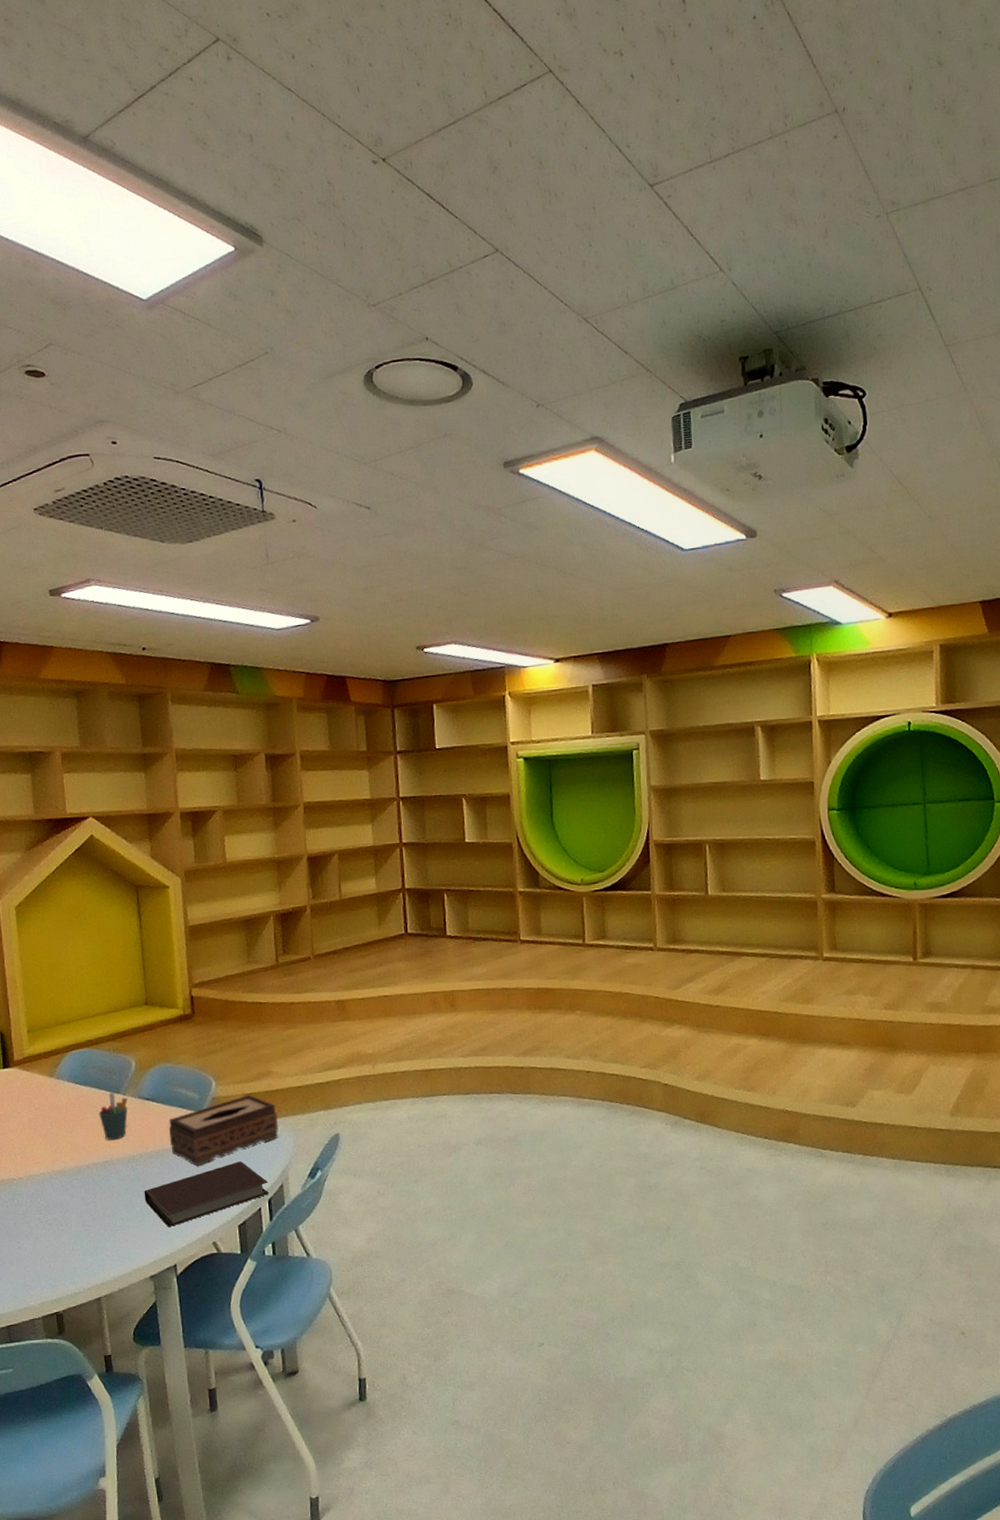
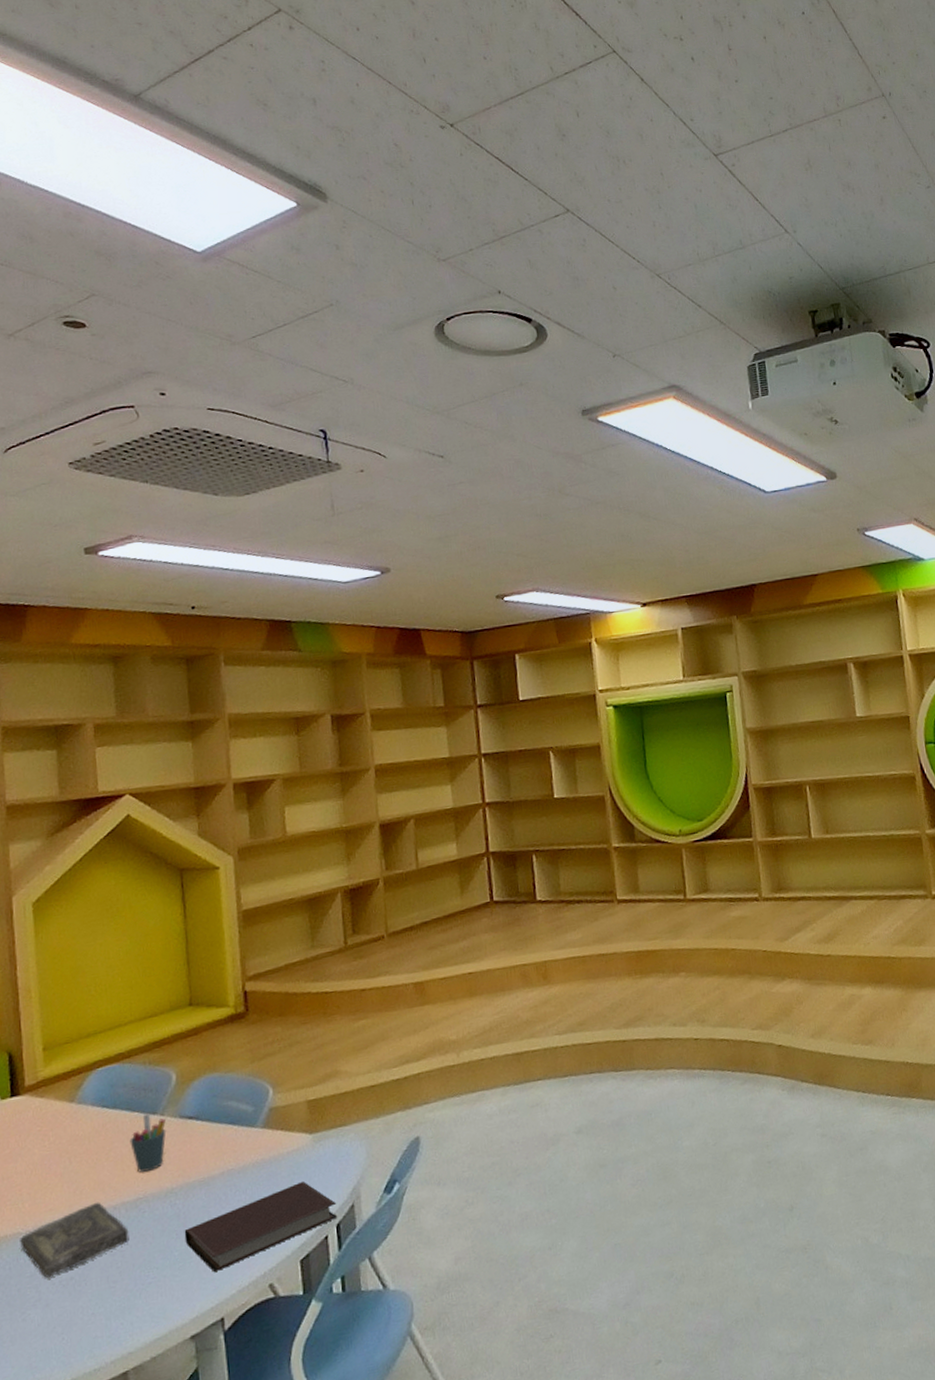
book: none [14,1160,100,1217] -> present [20,1202,130,1278]
tissue box: present [168,1095,278,1167] -> none [216,1101,348,1194]

